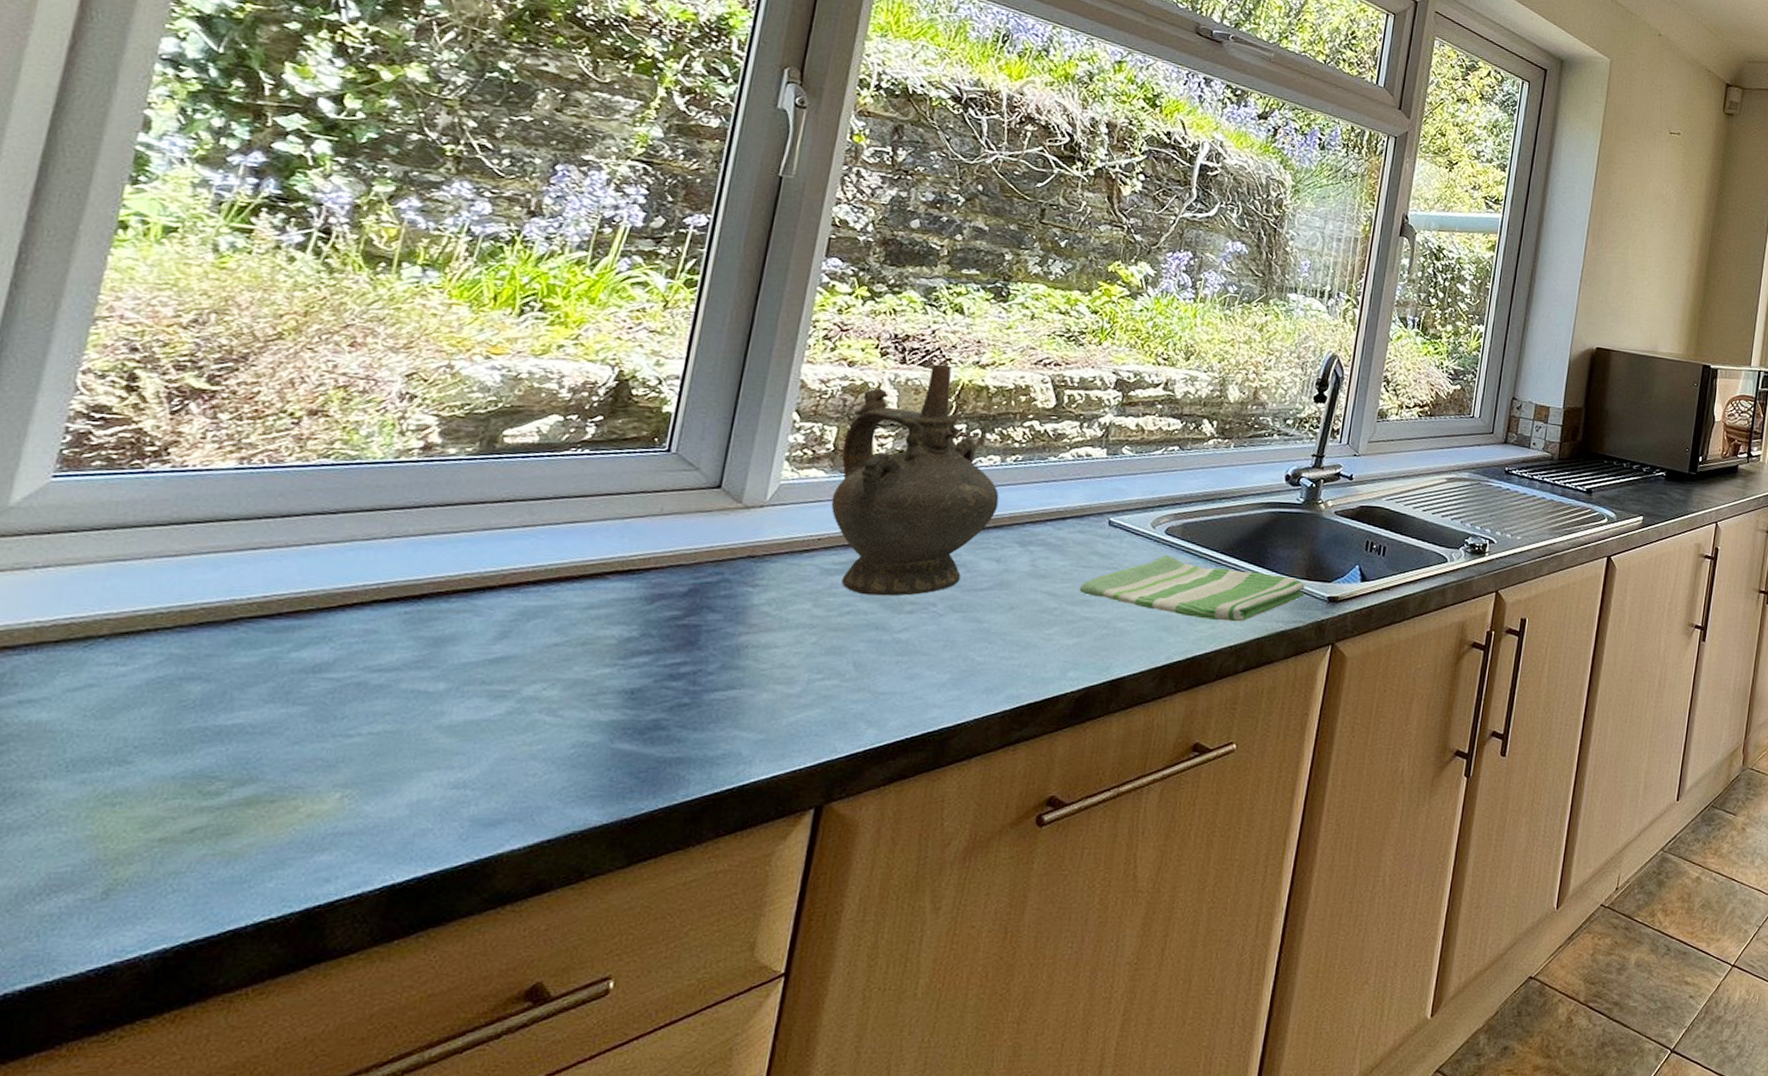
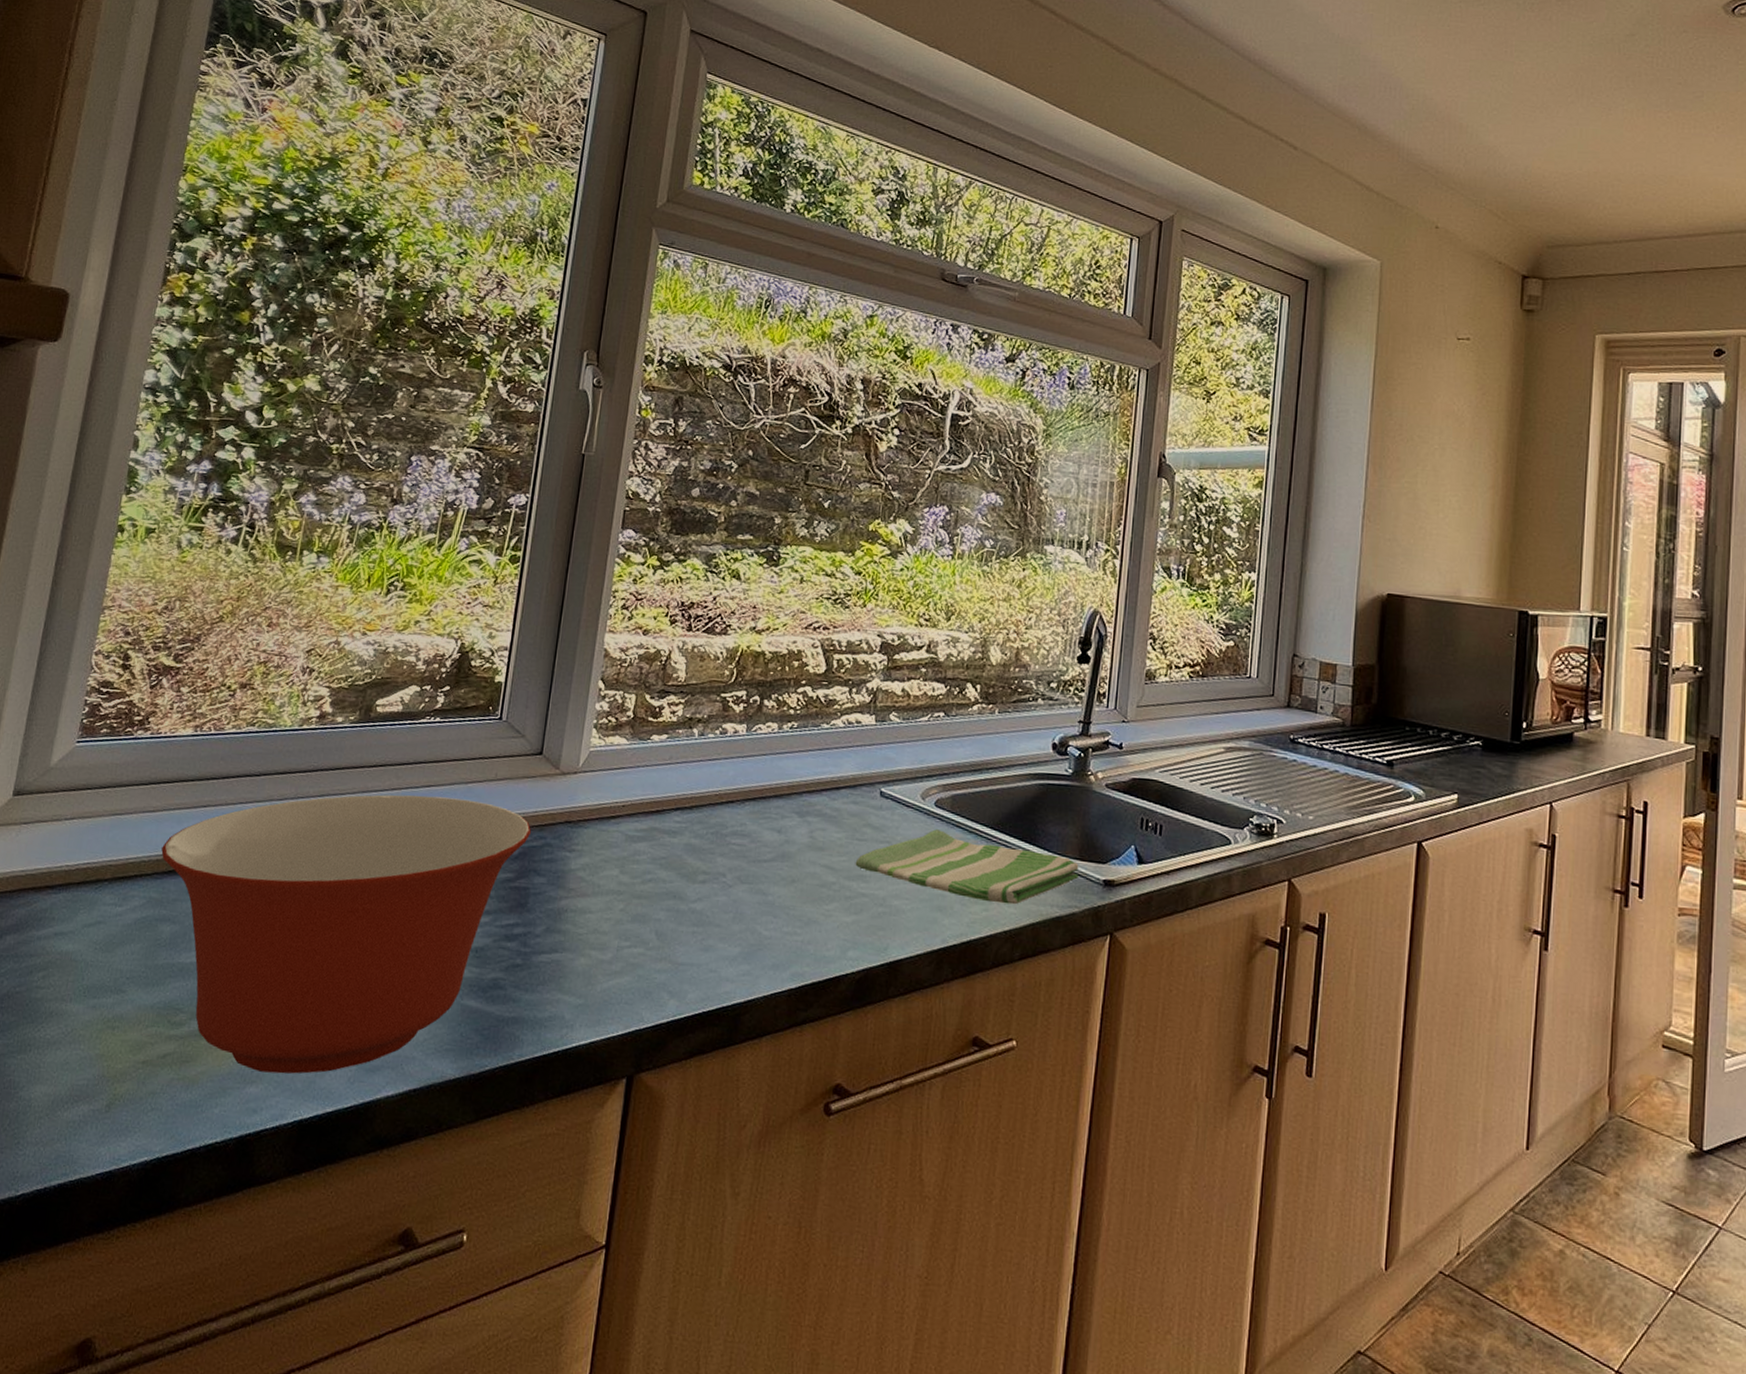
mixing bowl: none [187,531,706,838] -> present [161,794,532,1074]
ceremonial vessel: present [831,364,999,596] -> none [632,631,778,865]

